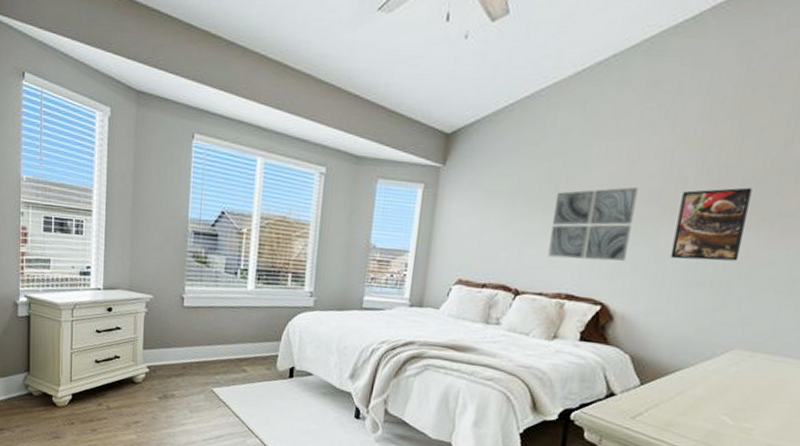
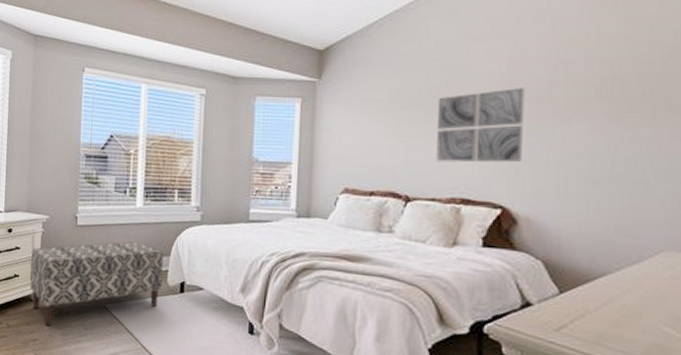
bench: none [132,324,274,408] -> present [30,241,164,326]
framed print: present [670,187,752,261] -> none [572,80,653,157]

